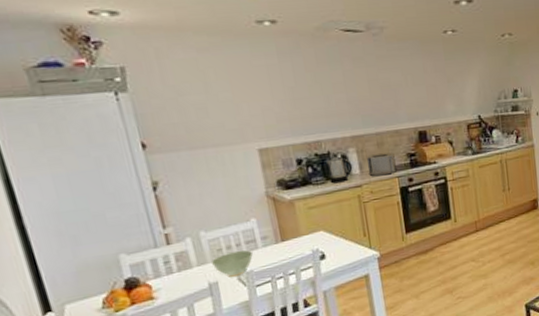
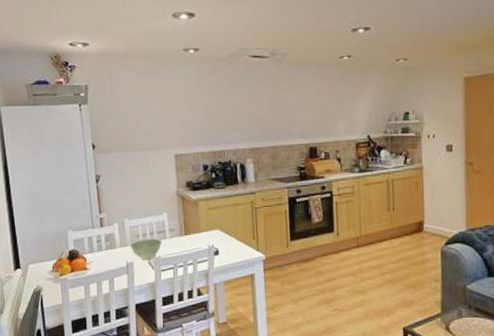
kettle: present [326,156,353,184] -> none [227,165,249,189]
toaster: present [366,152,398,177] -> none [261,165,288,186]

